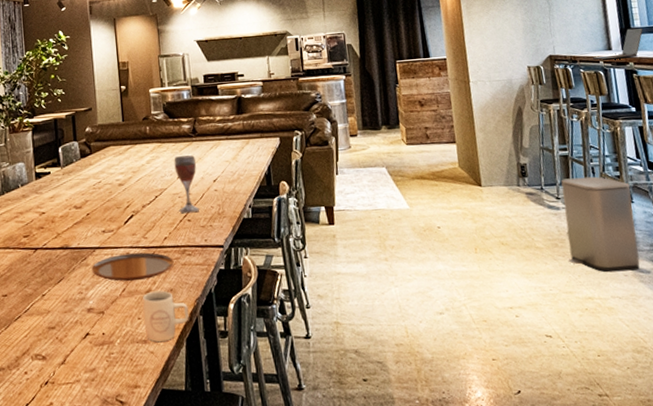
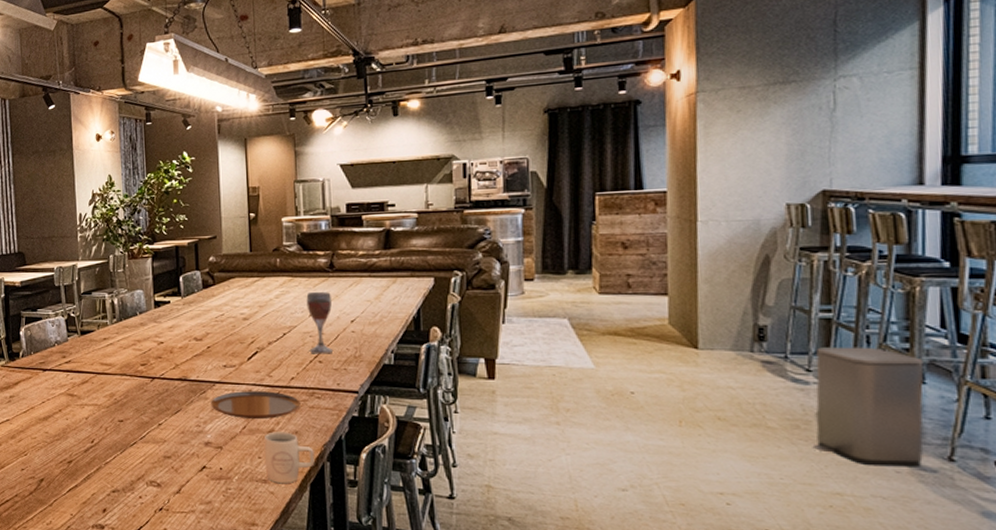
laptop: present [593,28,643,60] -> none [891,155,981,198]

